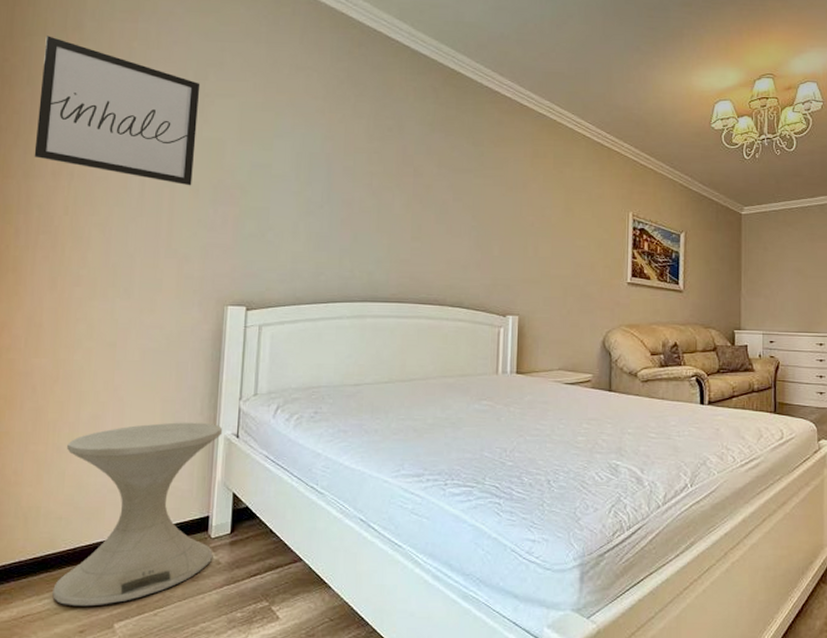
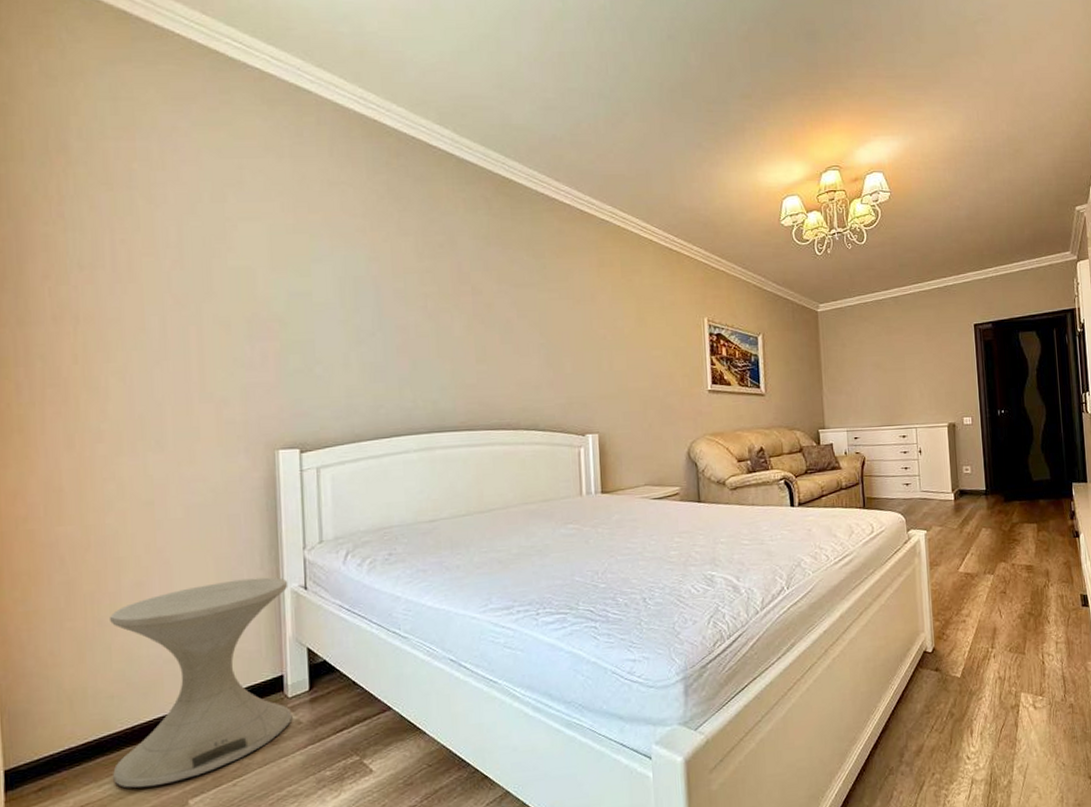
wall art: present [34,36,201,186] -> none [24,160,222,322]

